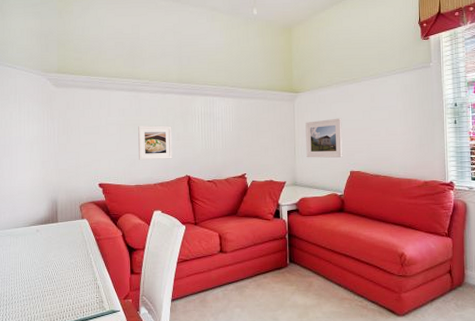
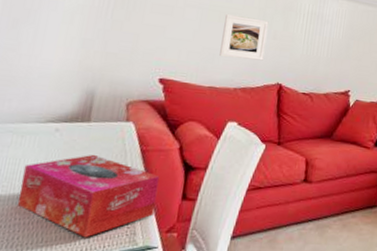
tissue box: none [22,245,113,307] -> present [18,154,160,238]

